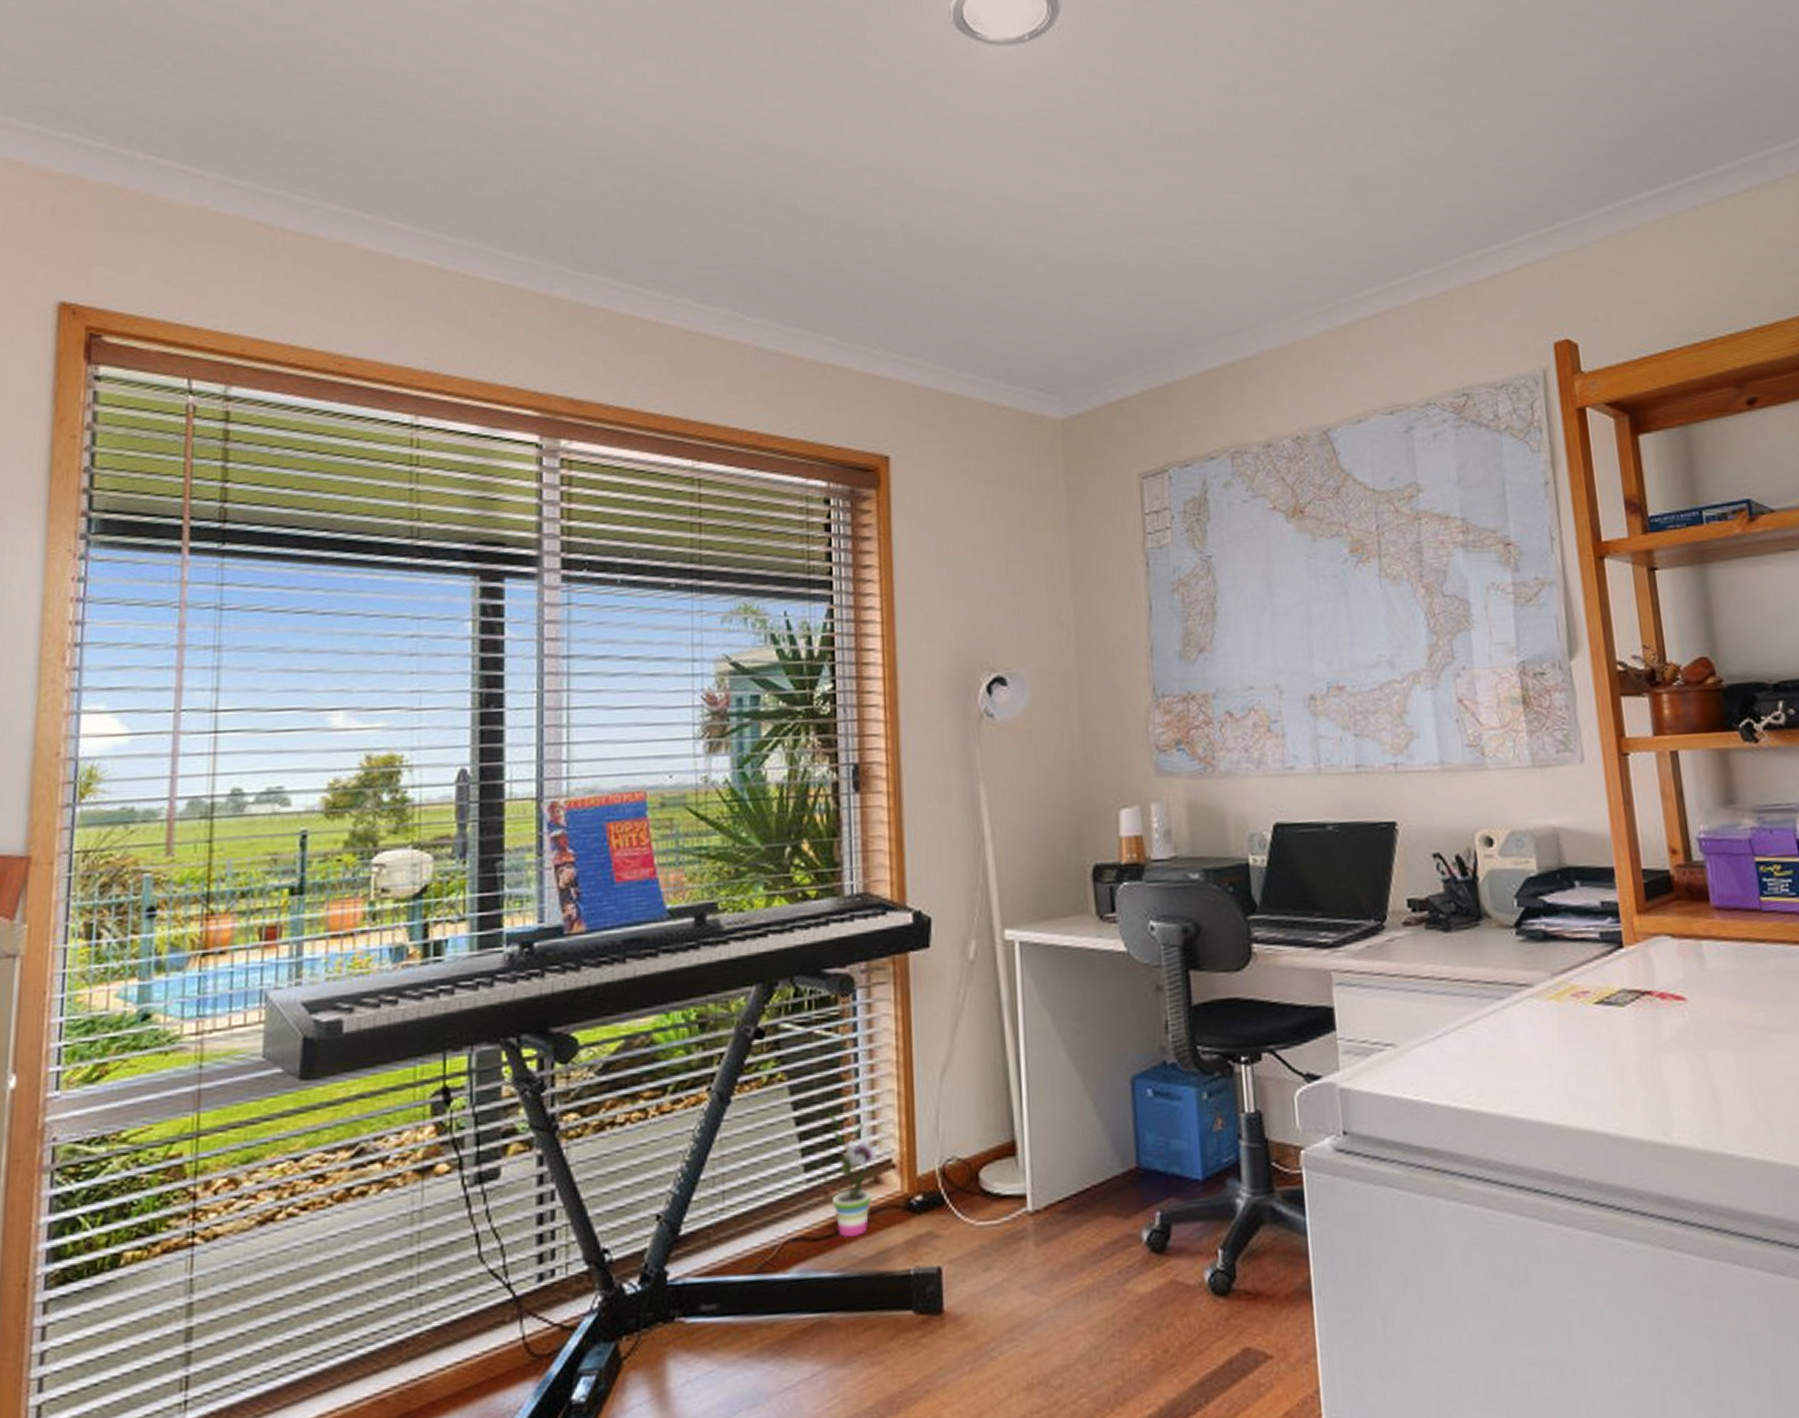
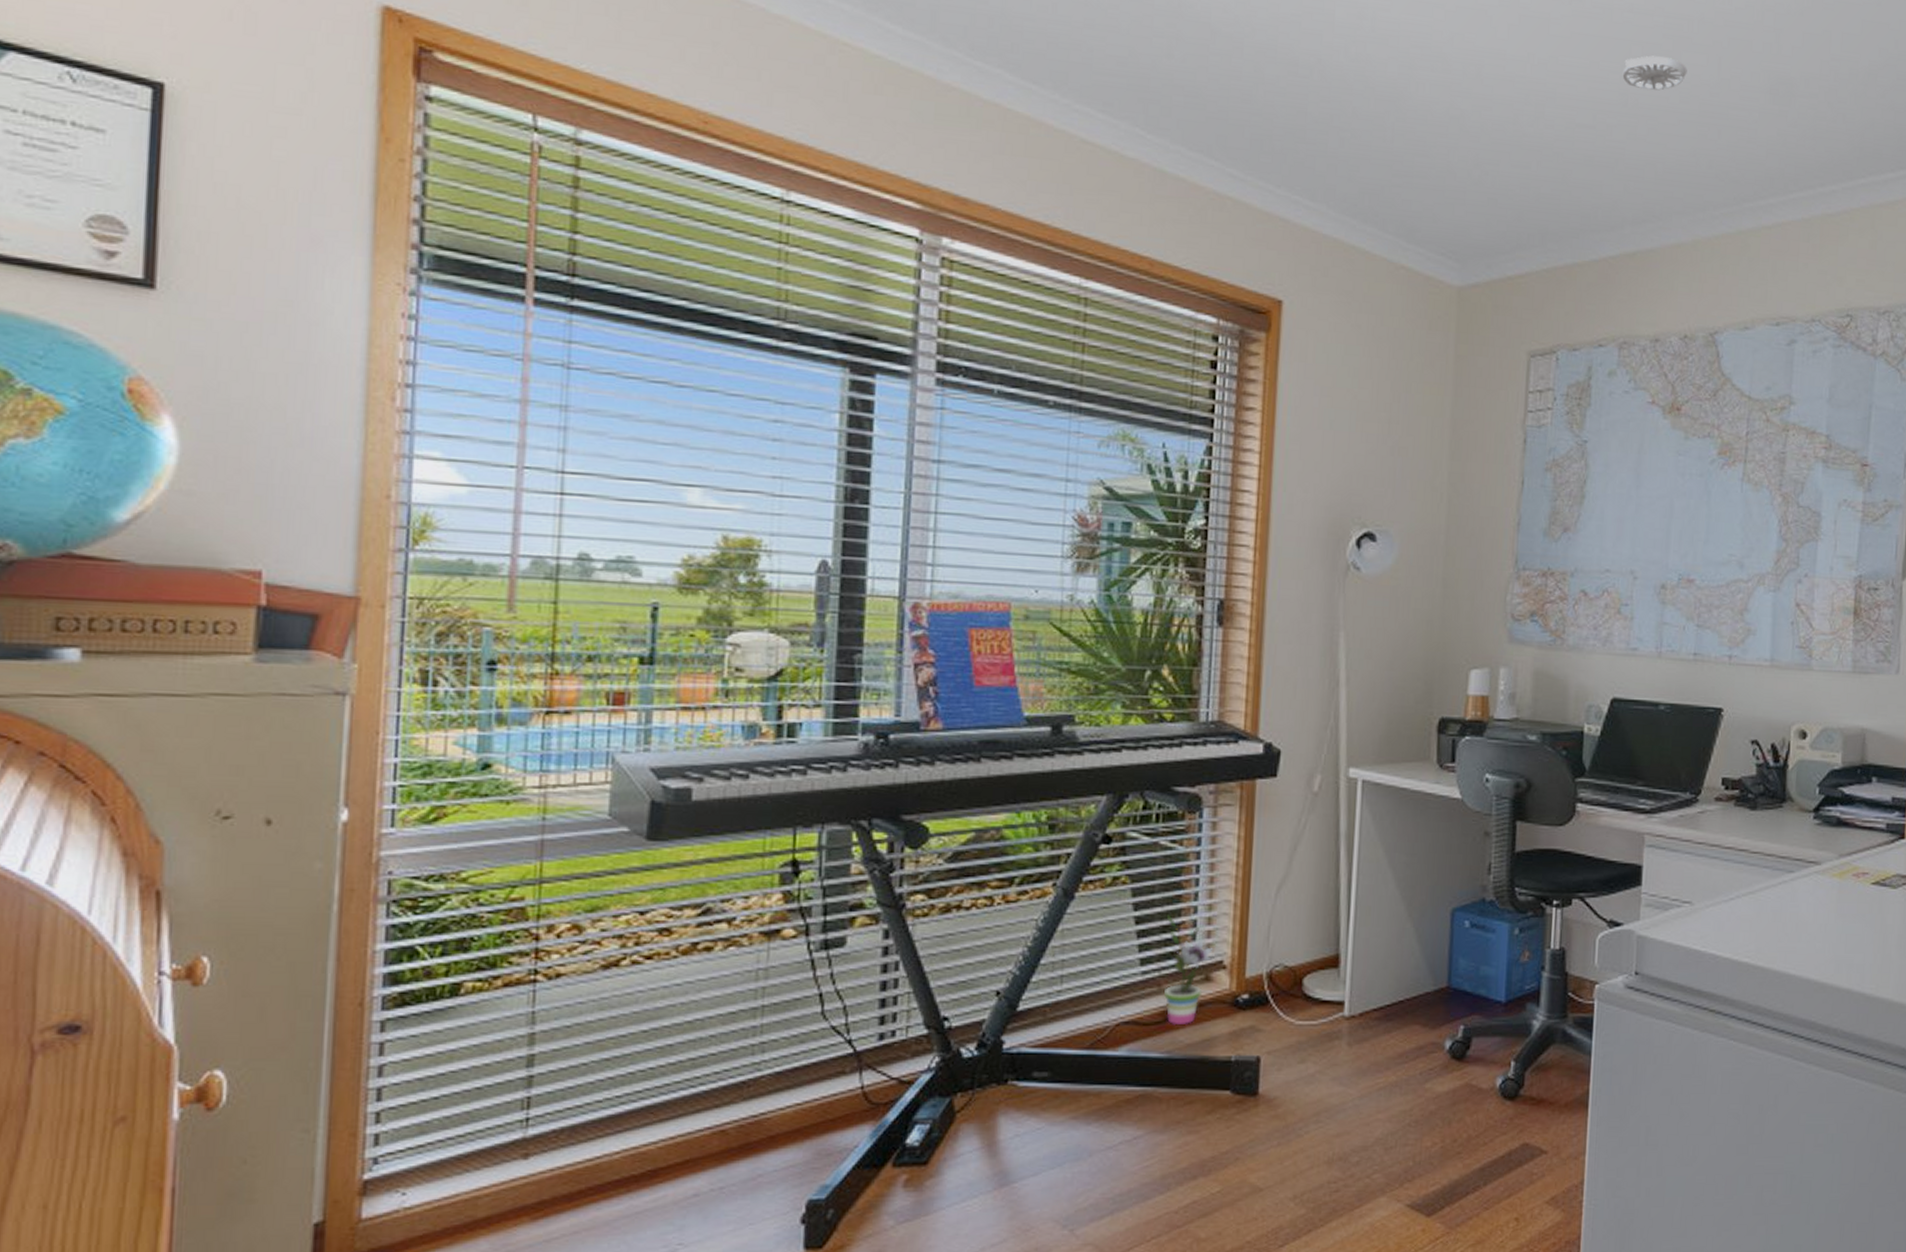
smoke detector: none [1198,172,1263,205] -> present [1622,55,1687,91]

